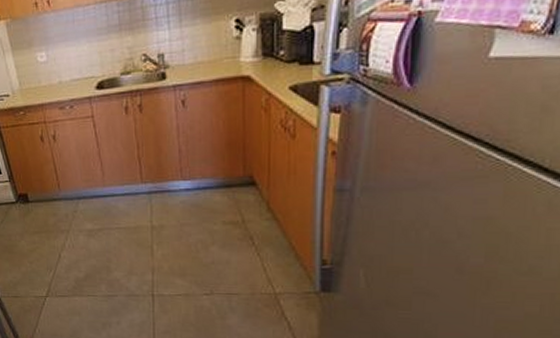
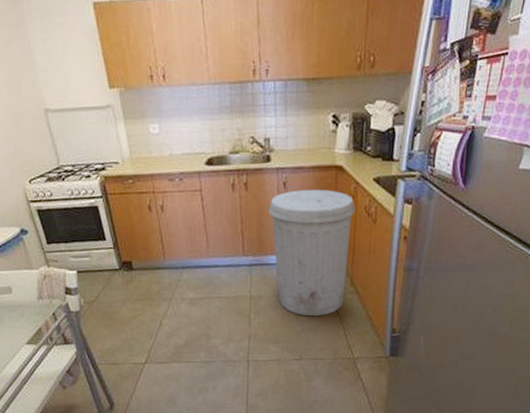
trash can: none [167,104,269,247] -> present [268,189,356,317]

